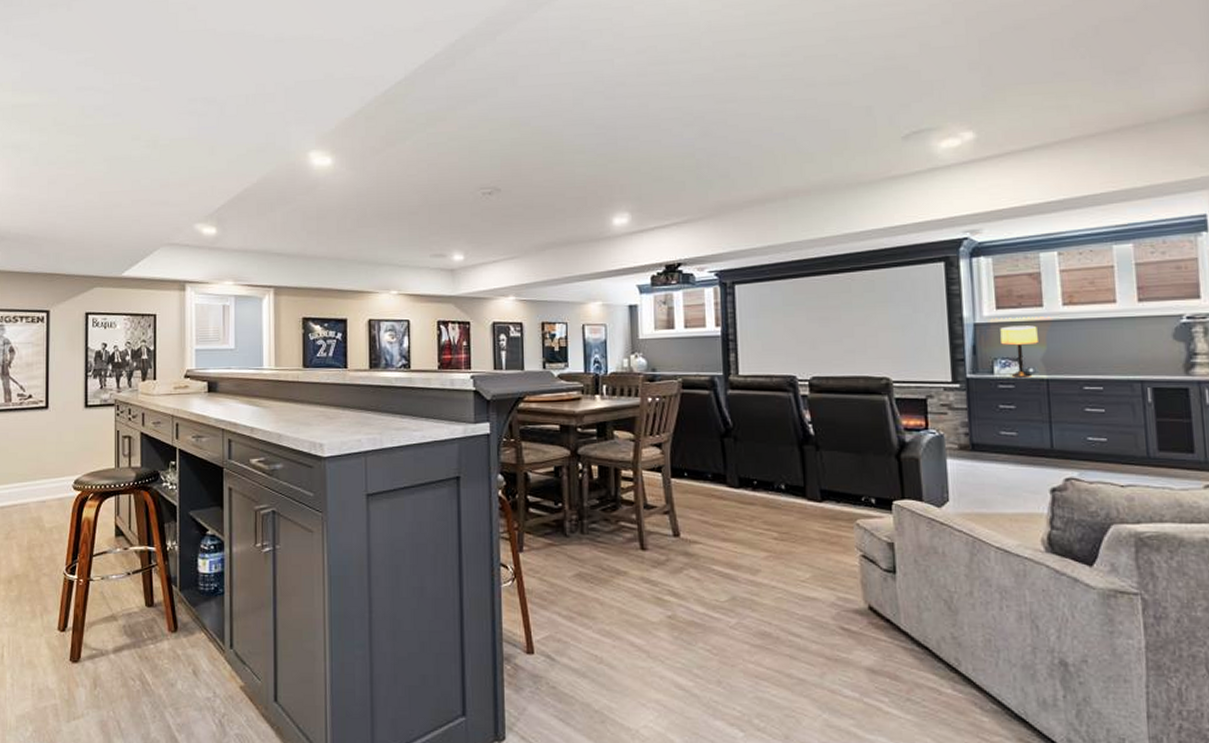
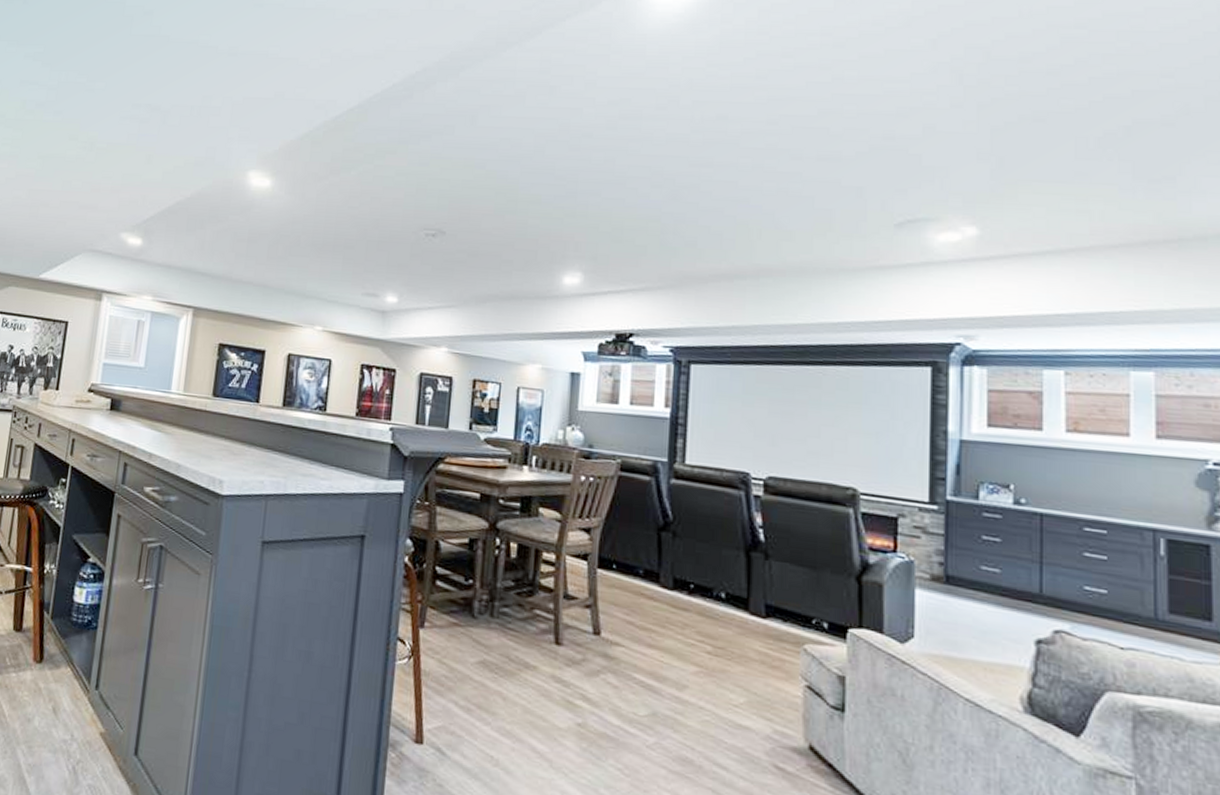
table lamp: present [1000,325,1038,378] -> none [990,447,1034,509]

